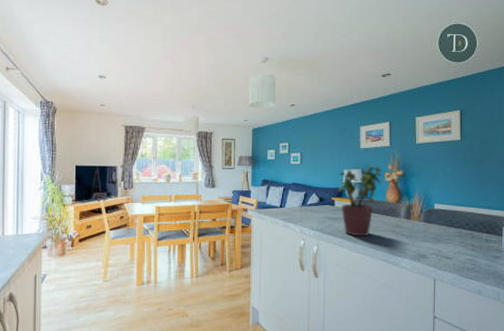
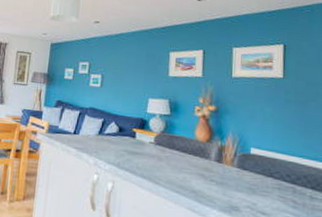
potted plant: present [338,166,382,237] -> none [140,97,192,178]

